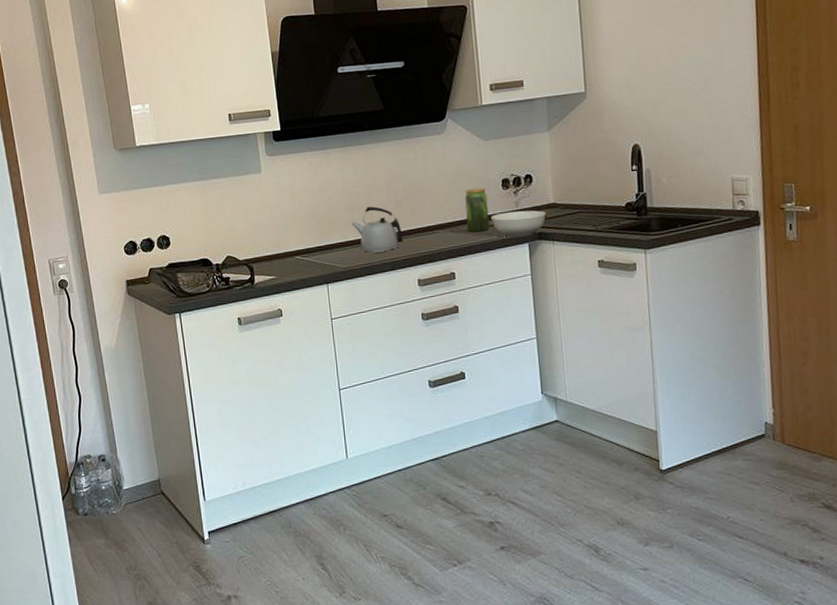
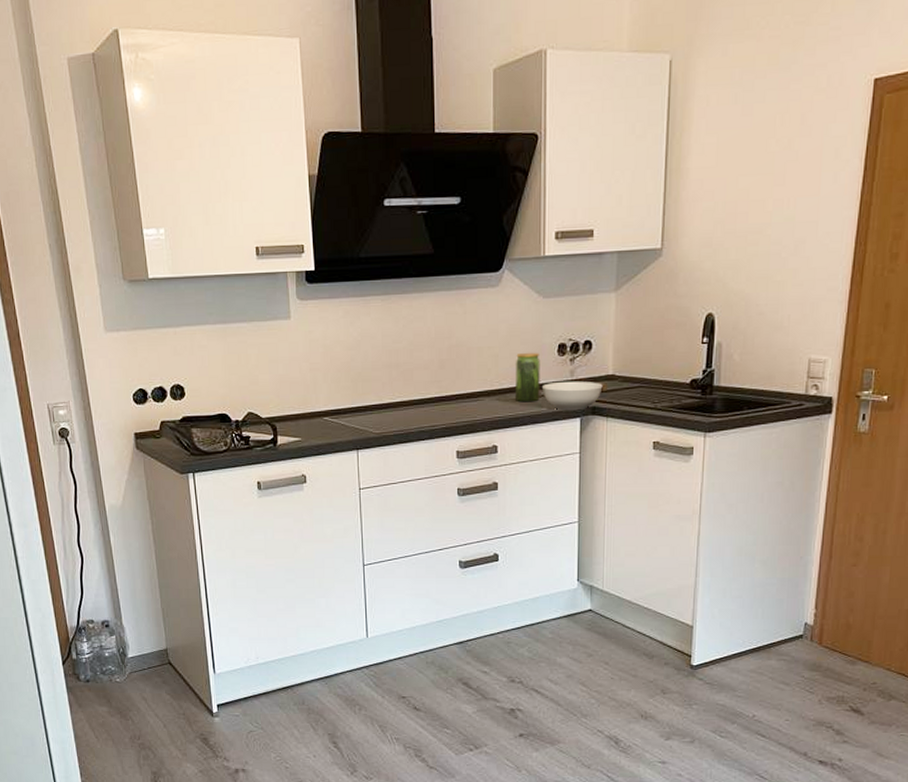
kettle: present [351,206,403,253] -> none [387,365,444,418]

